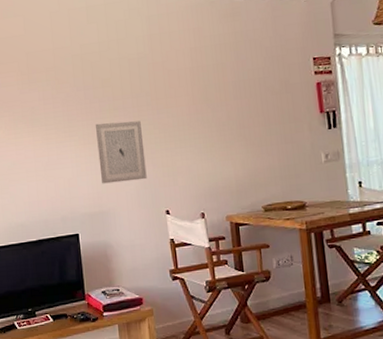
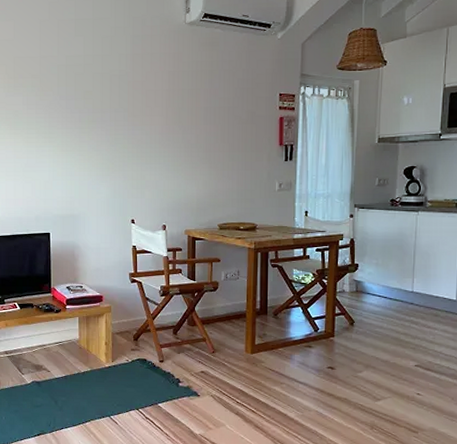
wall art: present [96,121,147,184] -> none [74,133,117,190]

